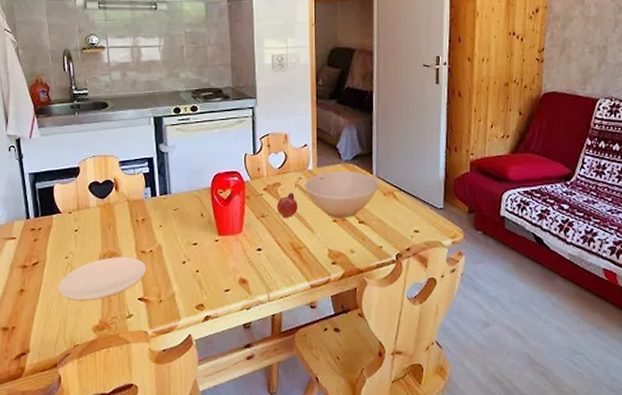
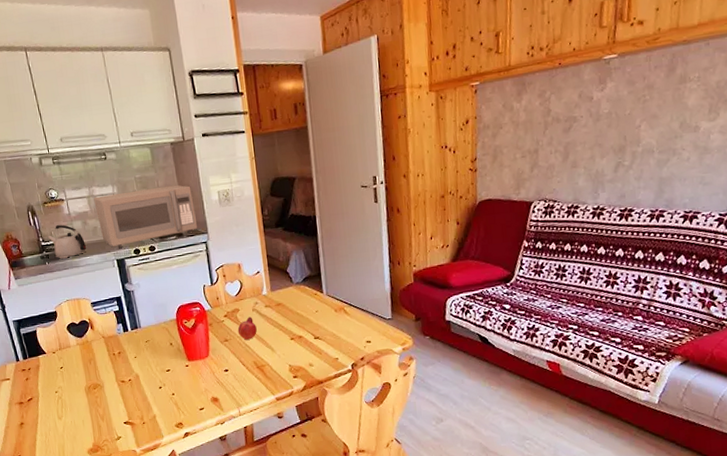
plate: present [58,257,146,301] -> none [52,387,128,429]
kettle: none [81,74,123,110] -> present [47,224,87,259]
microwave: none [137,44,245,106] -> present [94,184,197,249]
bowl: present [305,171,378,218] -> none [261,292,329,336]

